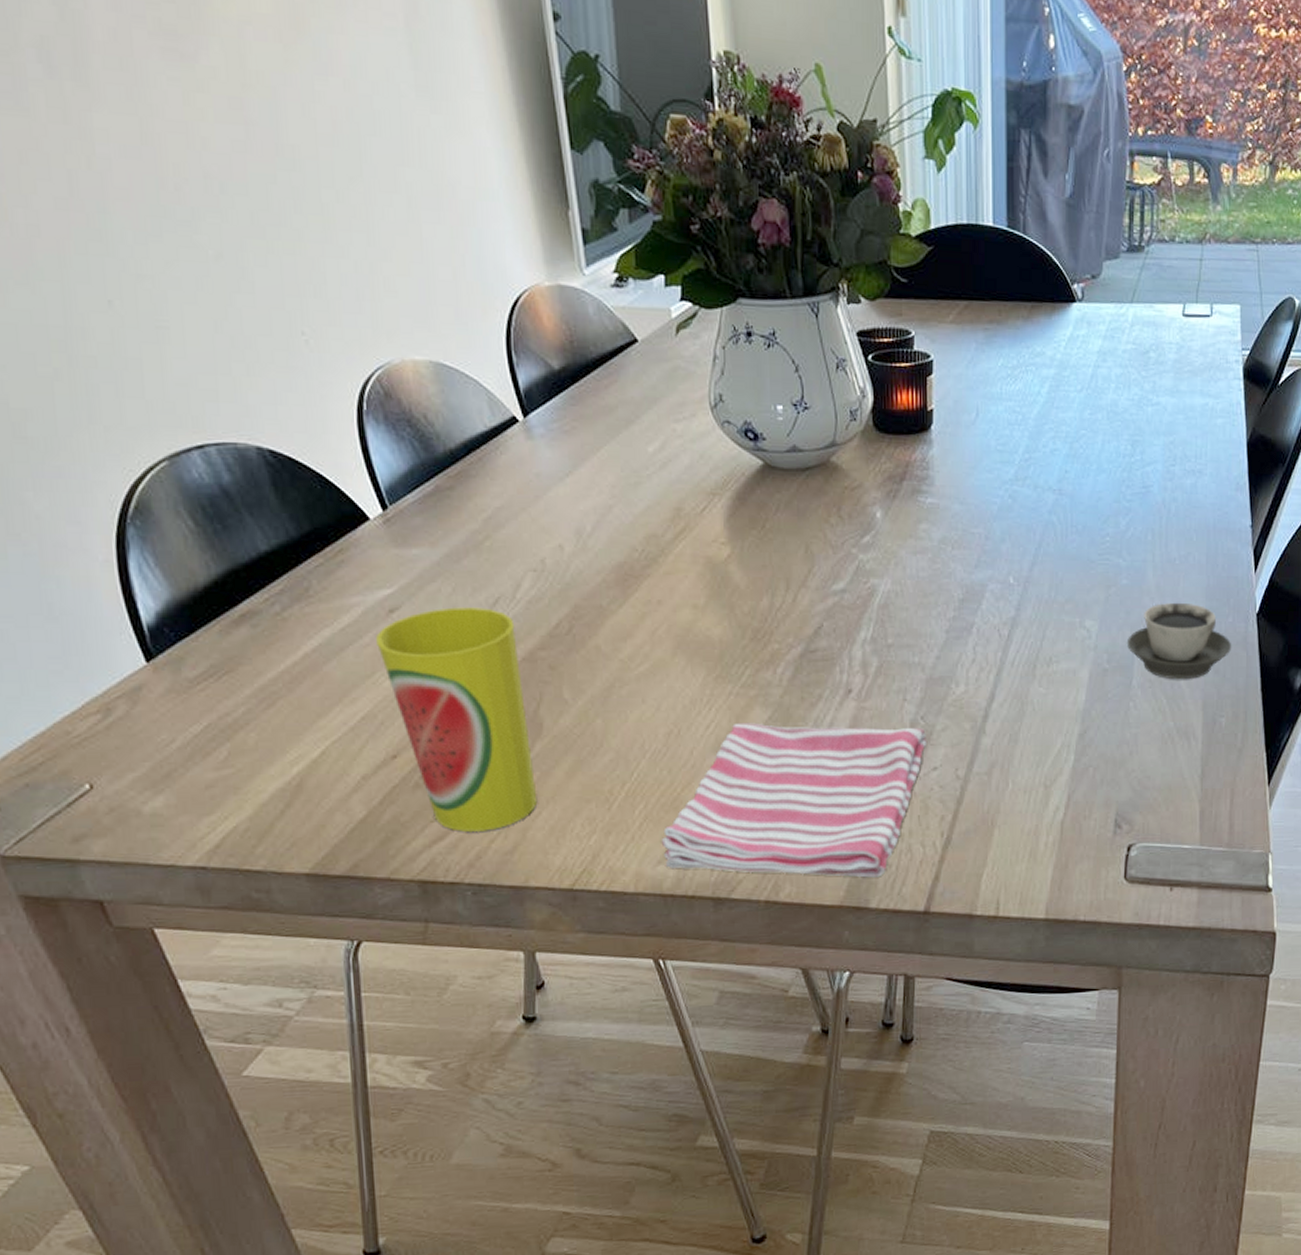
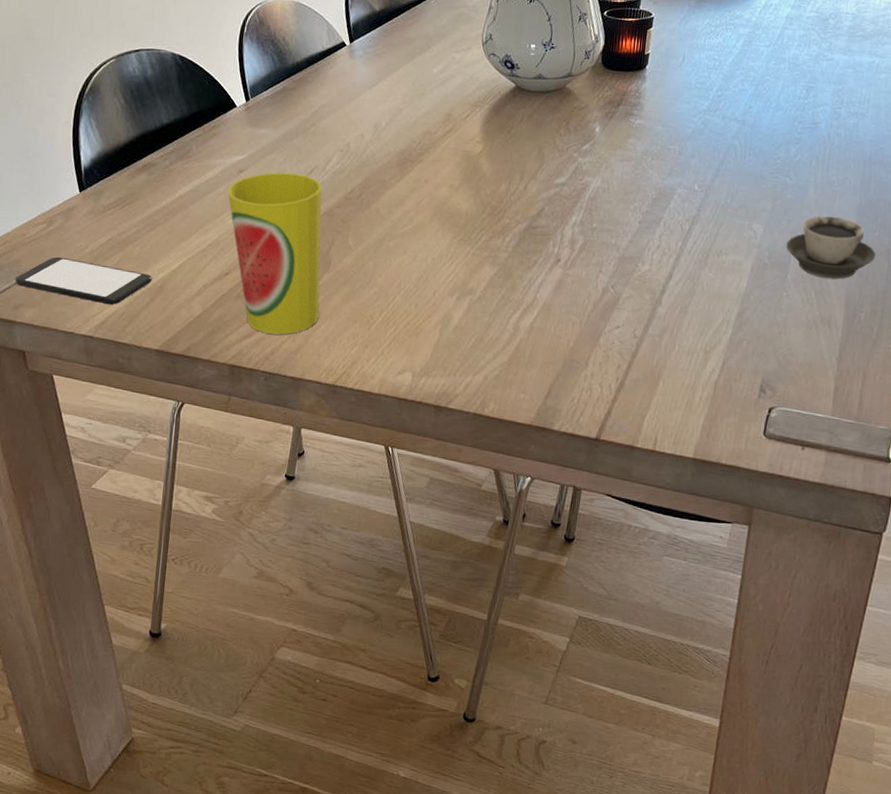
smartphone: none [65,759,283,820] -> present [15,256,152,305]
dish towel: present [661,723,928,878] -> none [402,275,614,407]

